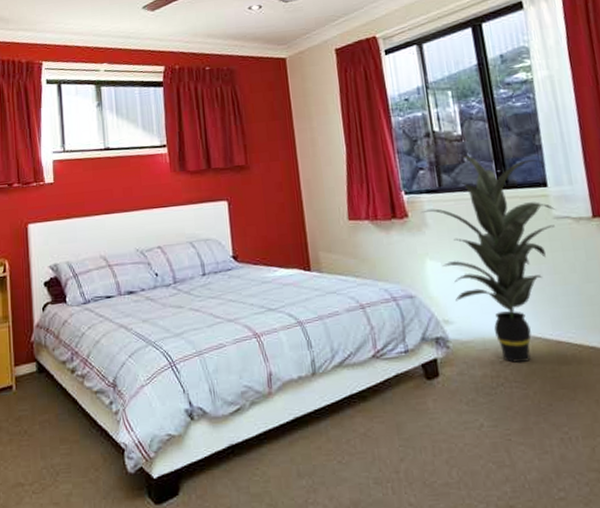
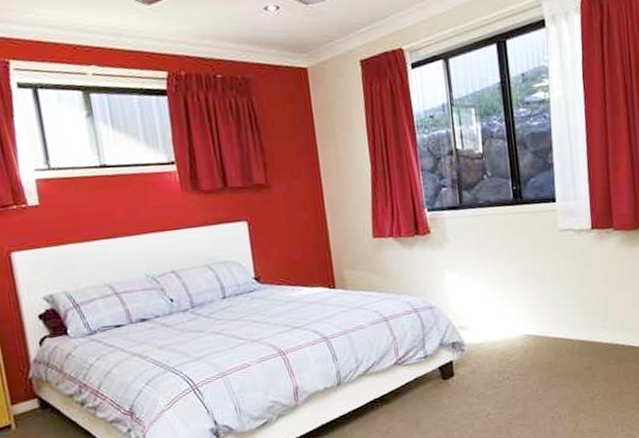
indoor plant: present [421,155,555,363] -> none [443,173,561,359]

